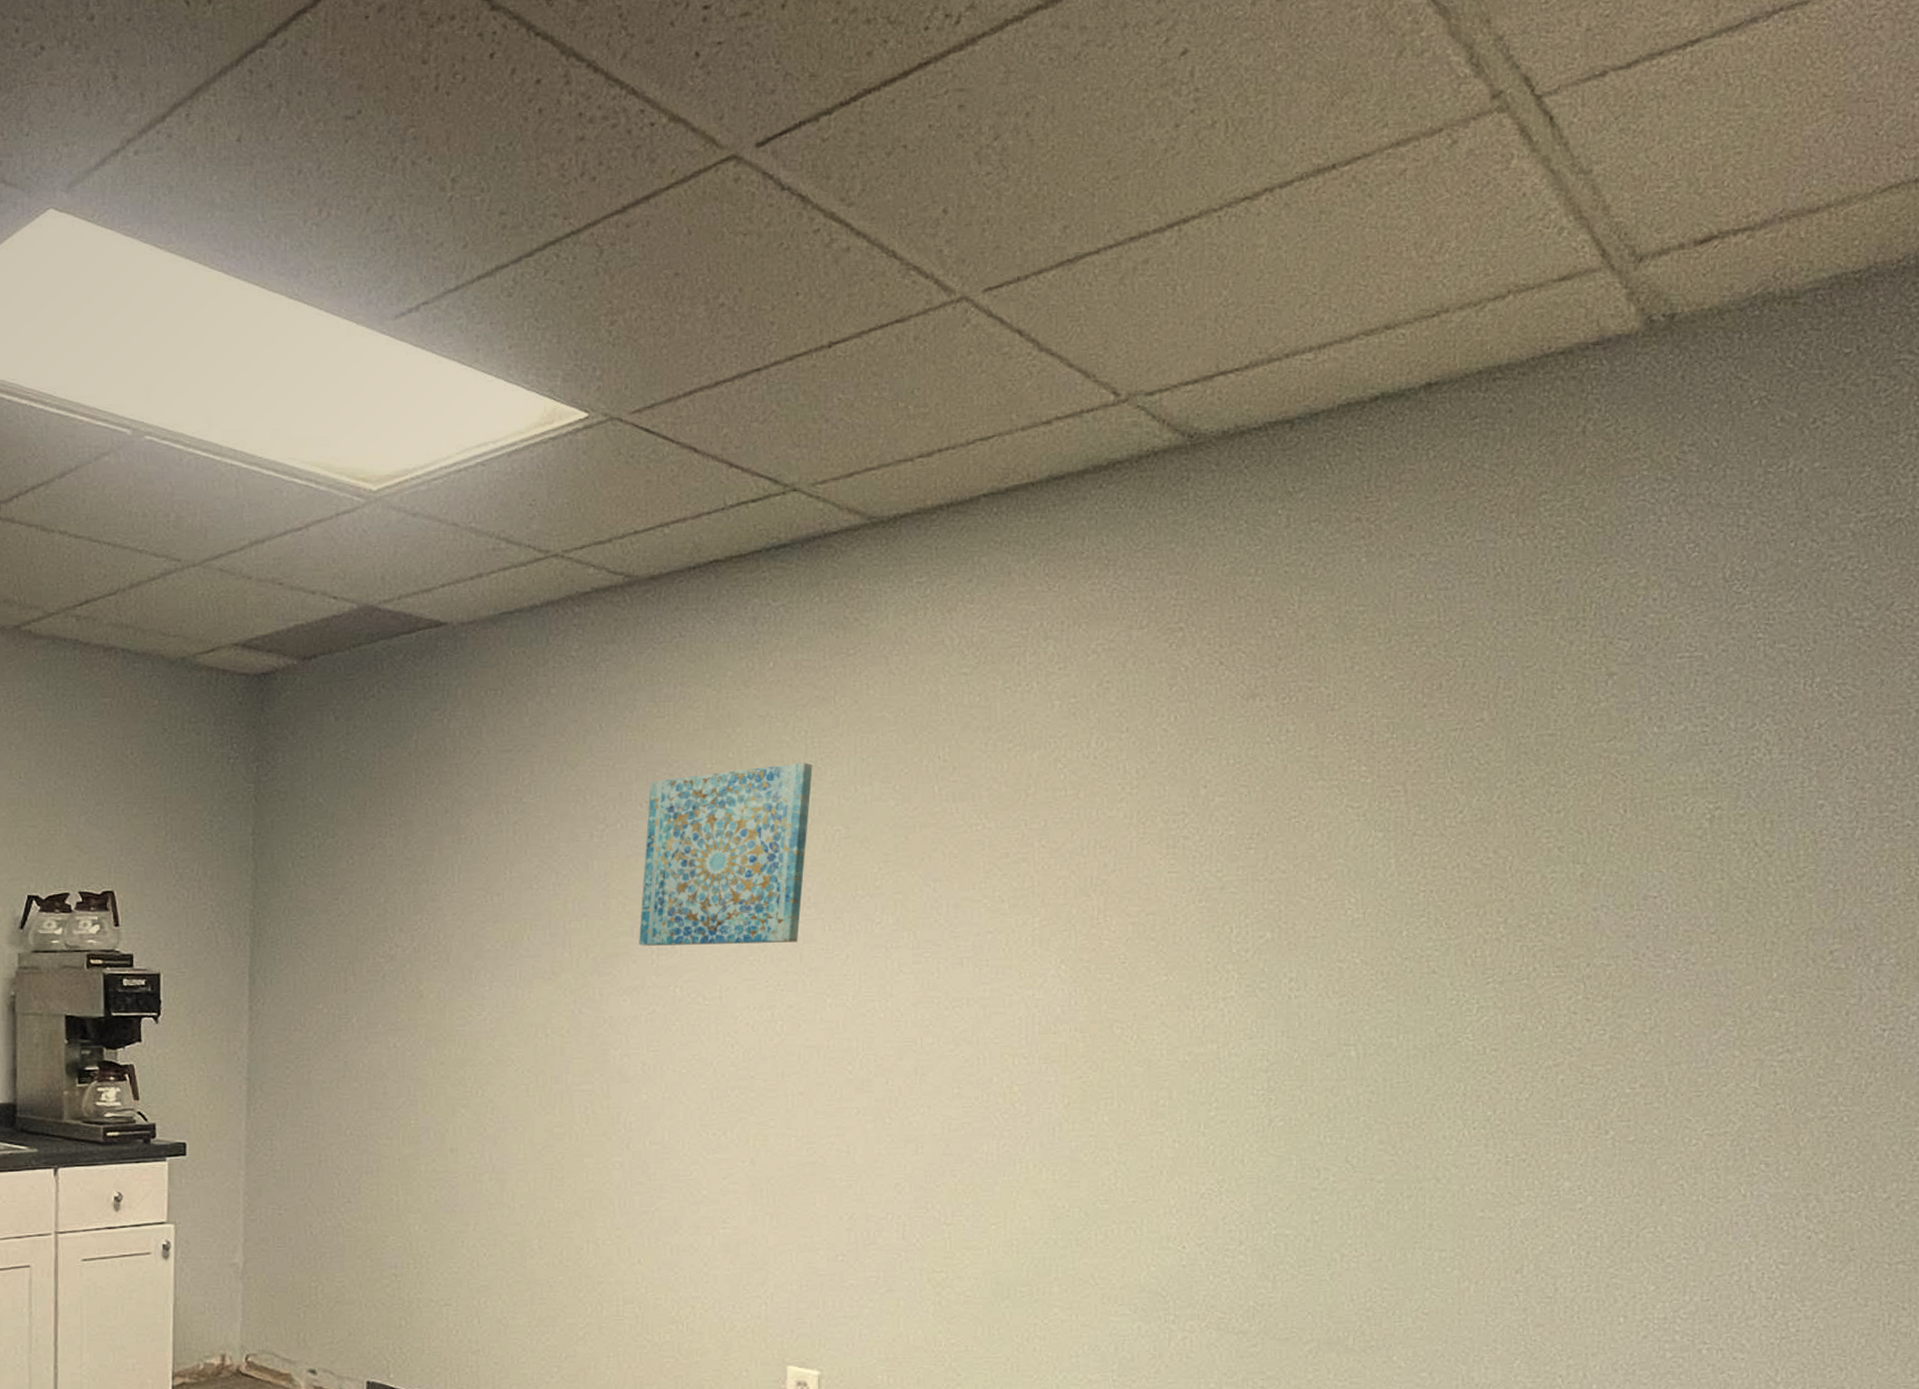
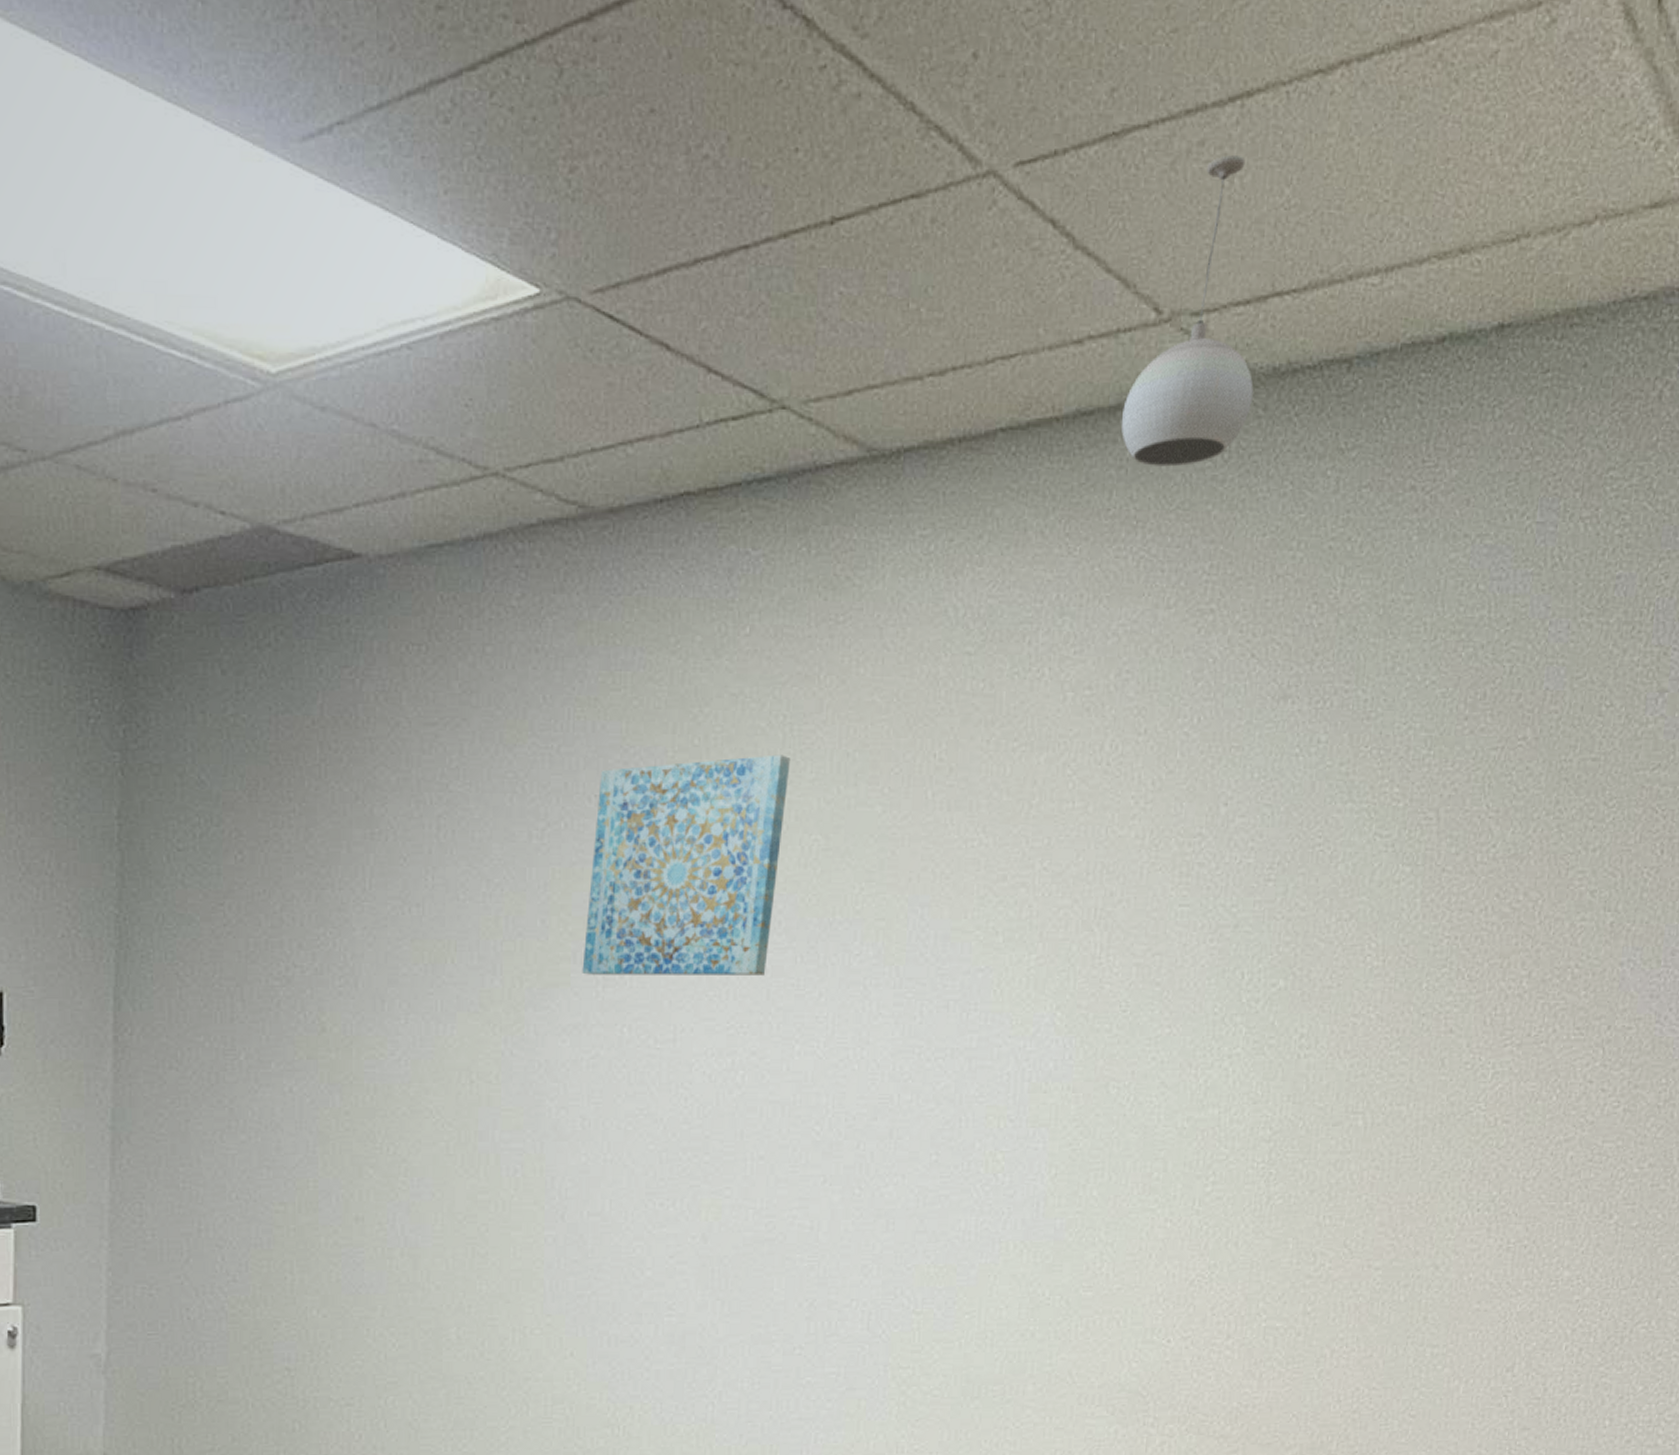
pendant light: none [1089,269,1206,516] -> present [1121,155,1253,467]

